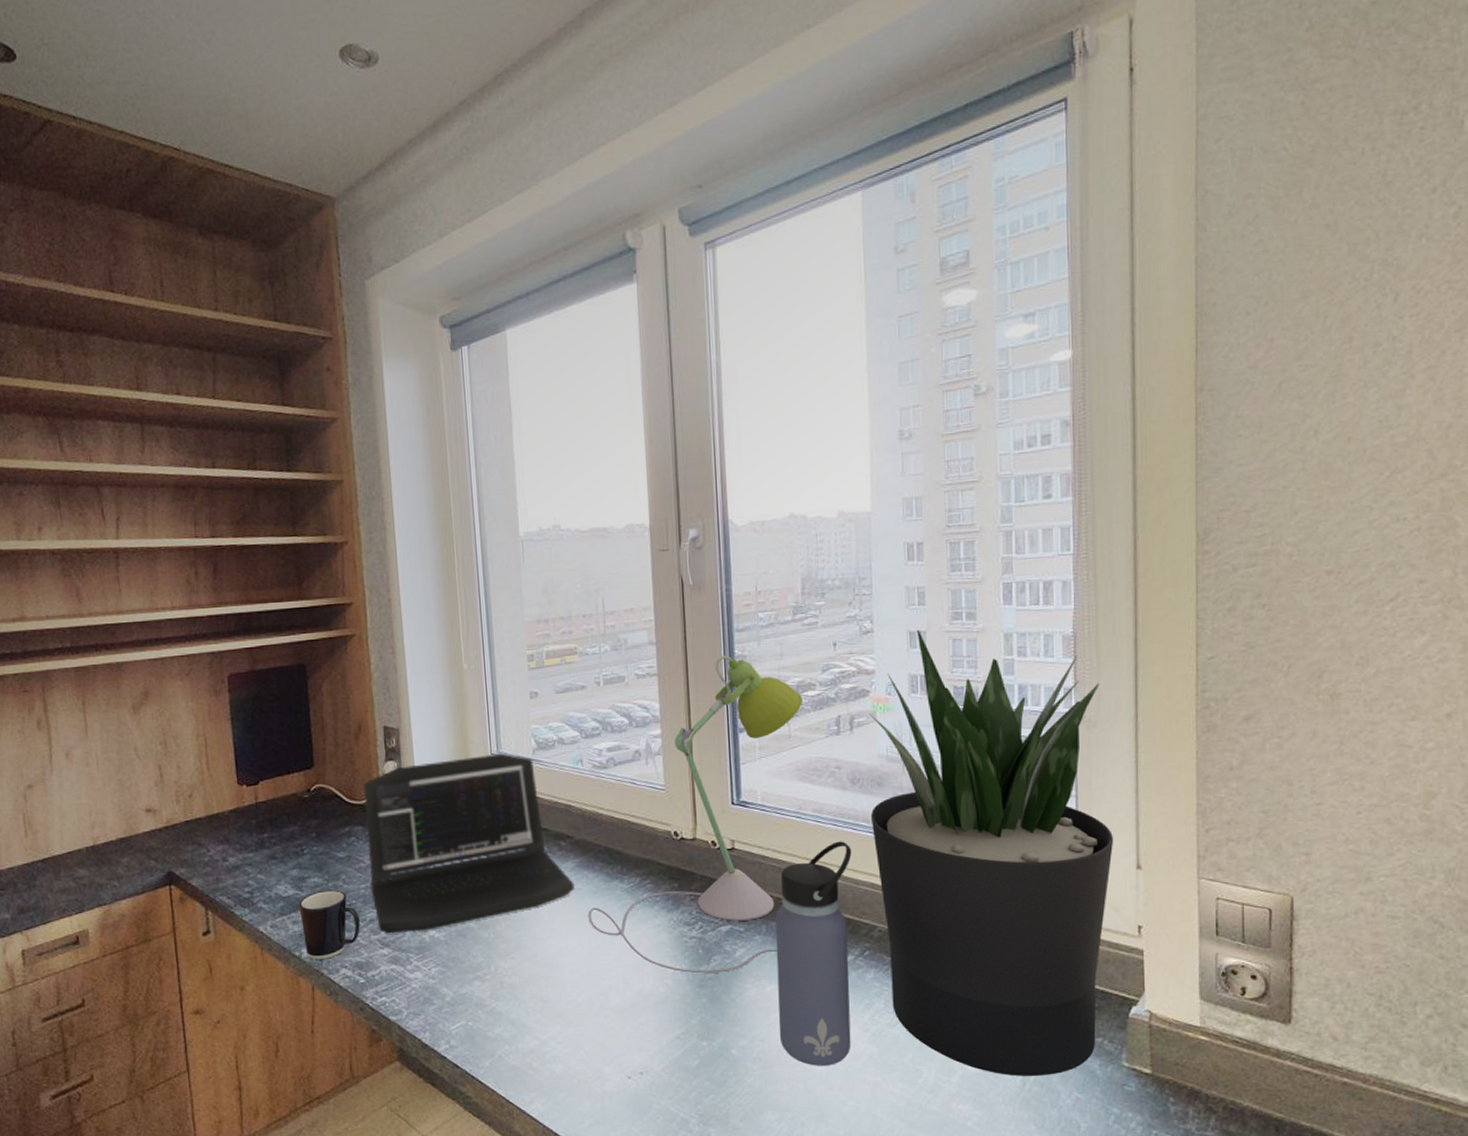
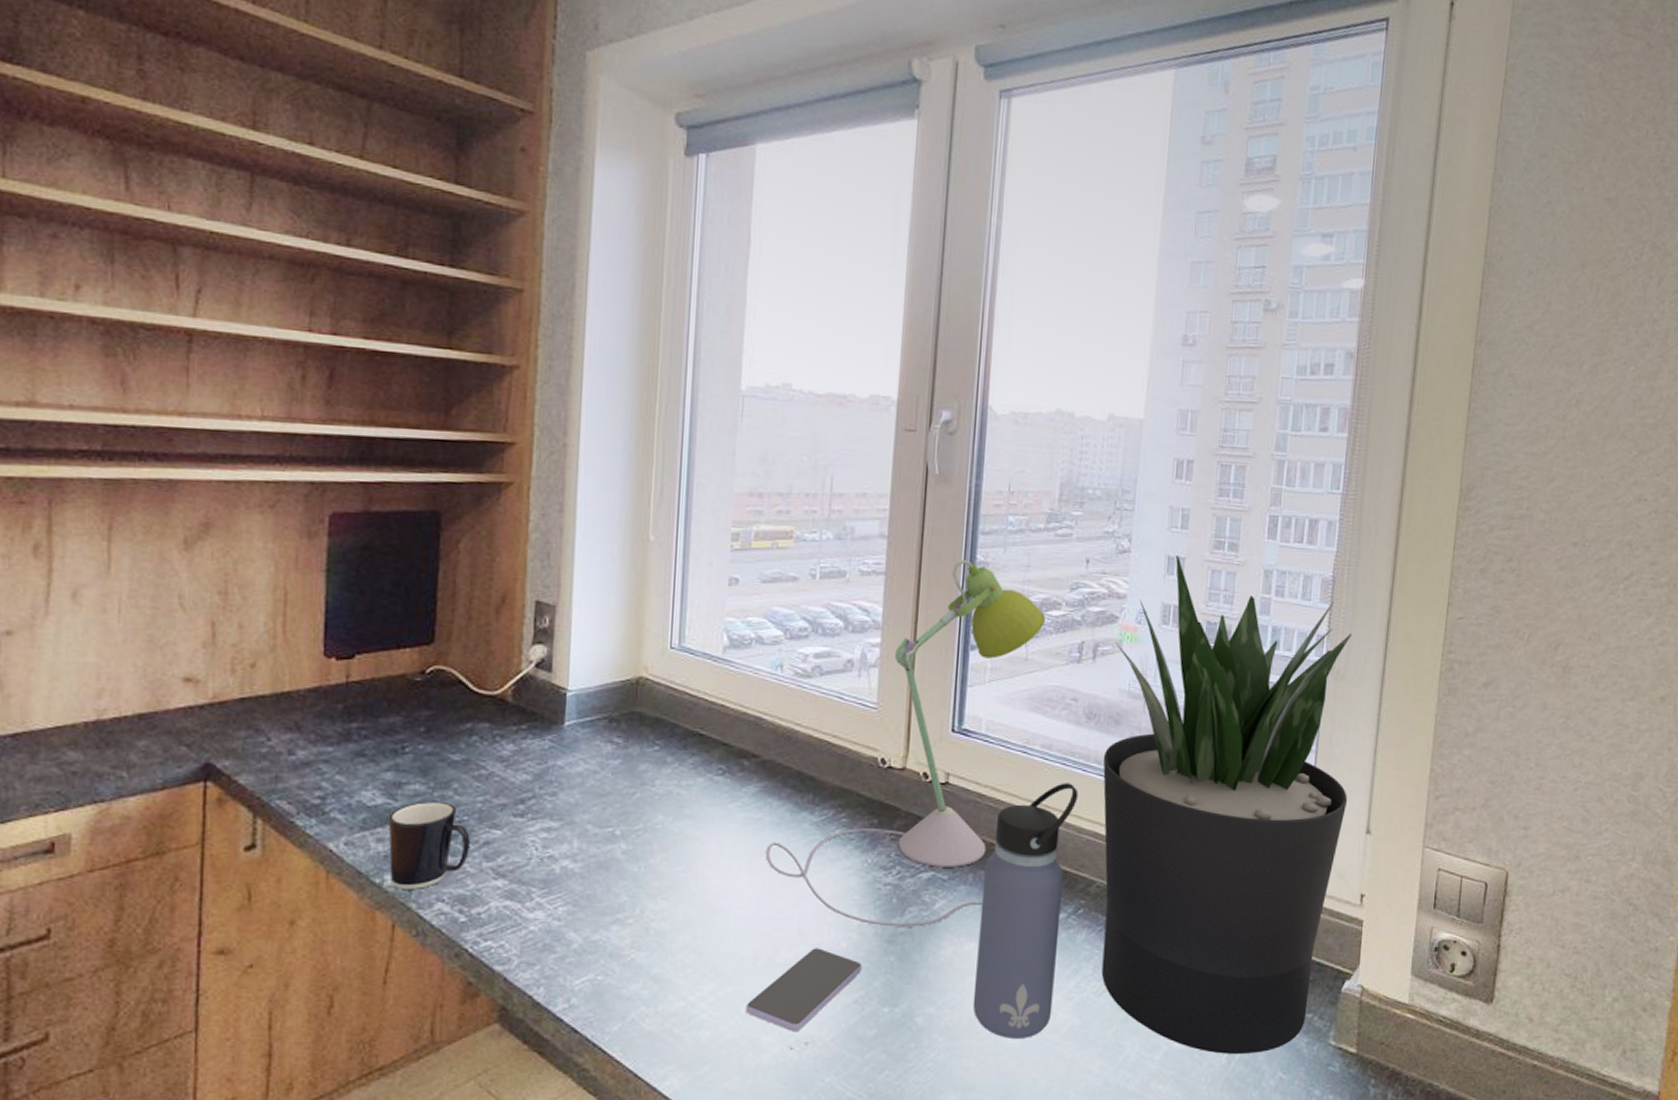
laptop: present [363,753,575,934] -> none [490,648,754,861]
smartphone: none [587,993,680,1064] -> present [745,948,863,1033]

